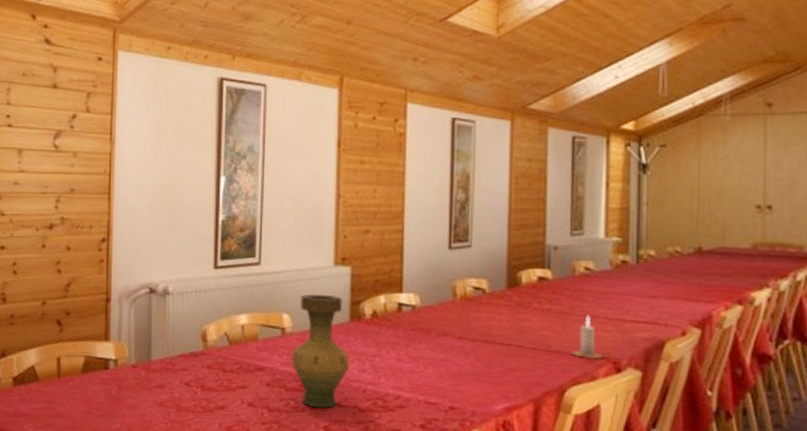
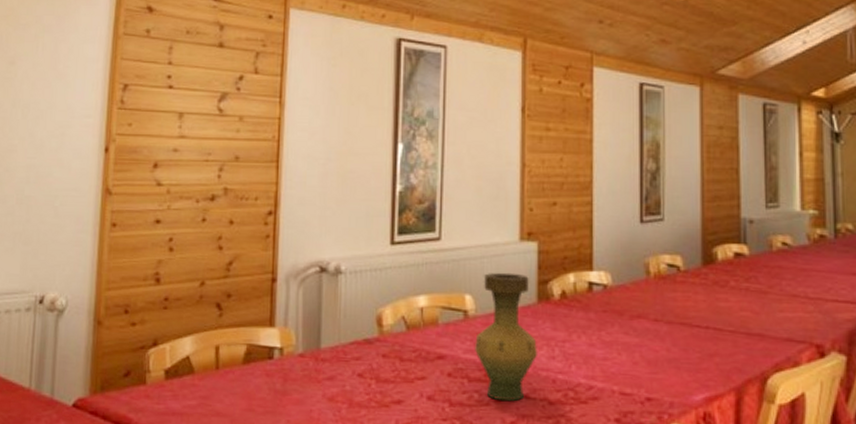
candle: present [572,316,604,359] -> none [773,295,807,342]

